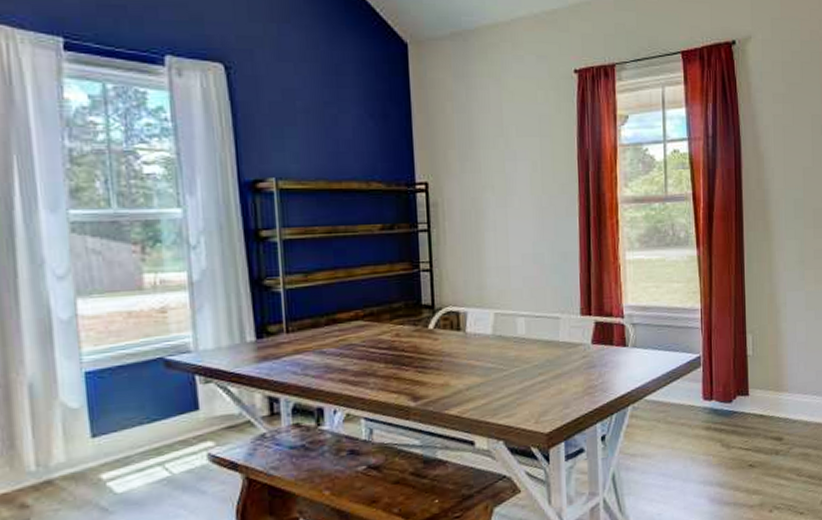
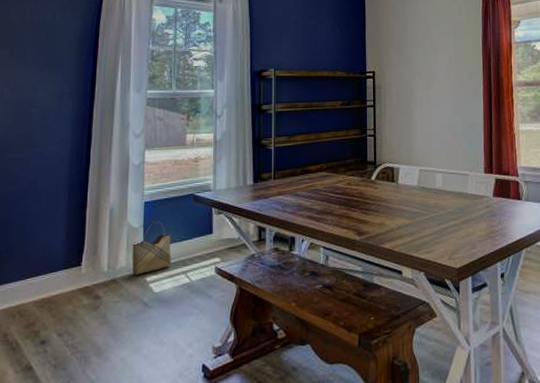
woven basket: none [70,396,138,473] -> present [131,220,171,275]

